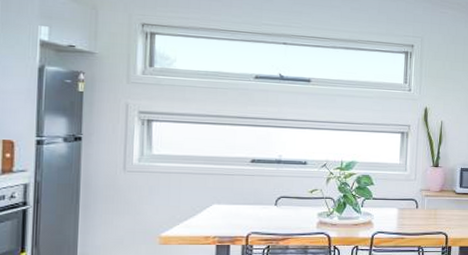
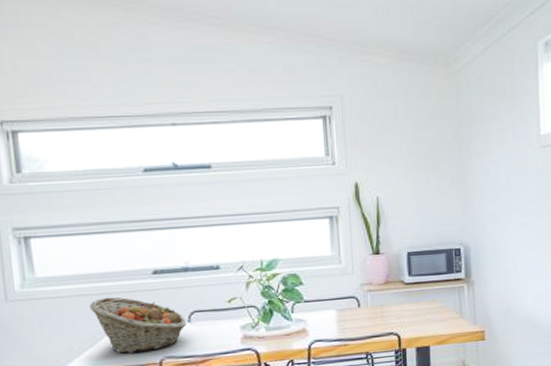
fruit basket: none [193,177,273,227] -> present [89,297,186,354]

